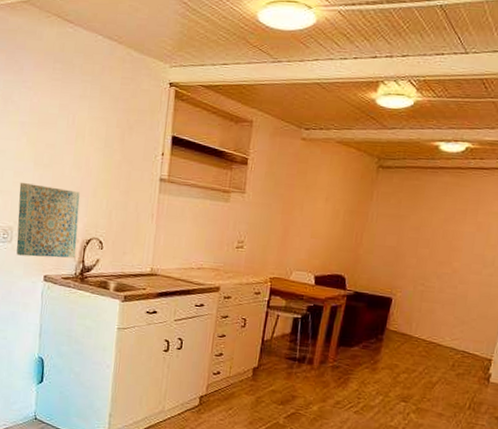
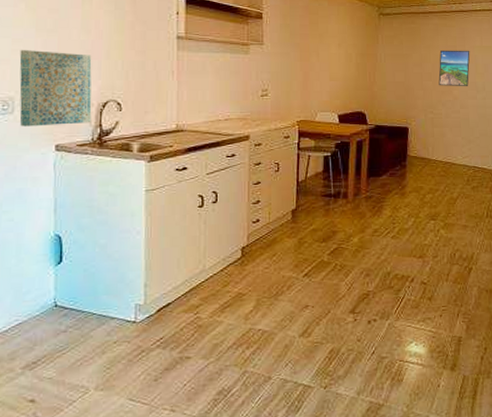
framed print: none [437,213,484,259] -> present [438,50,470,86]

